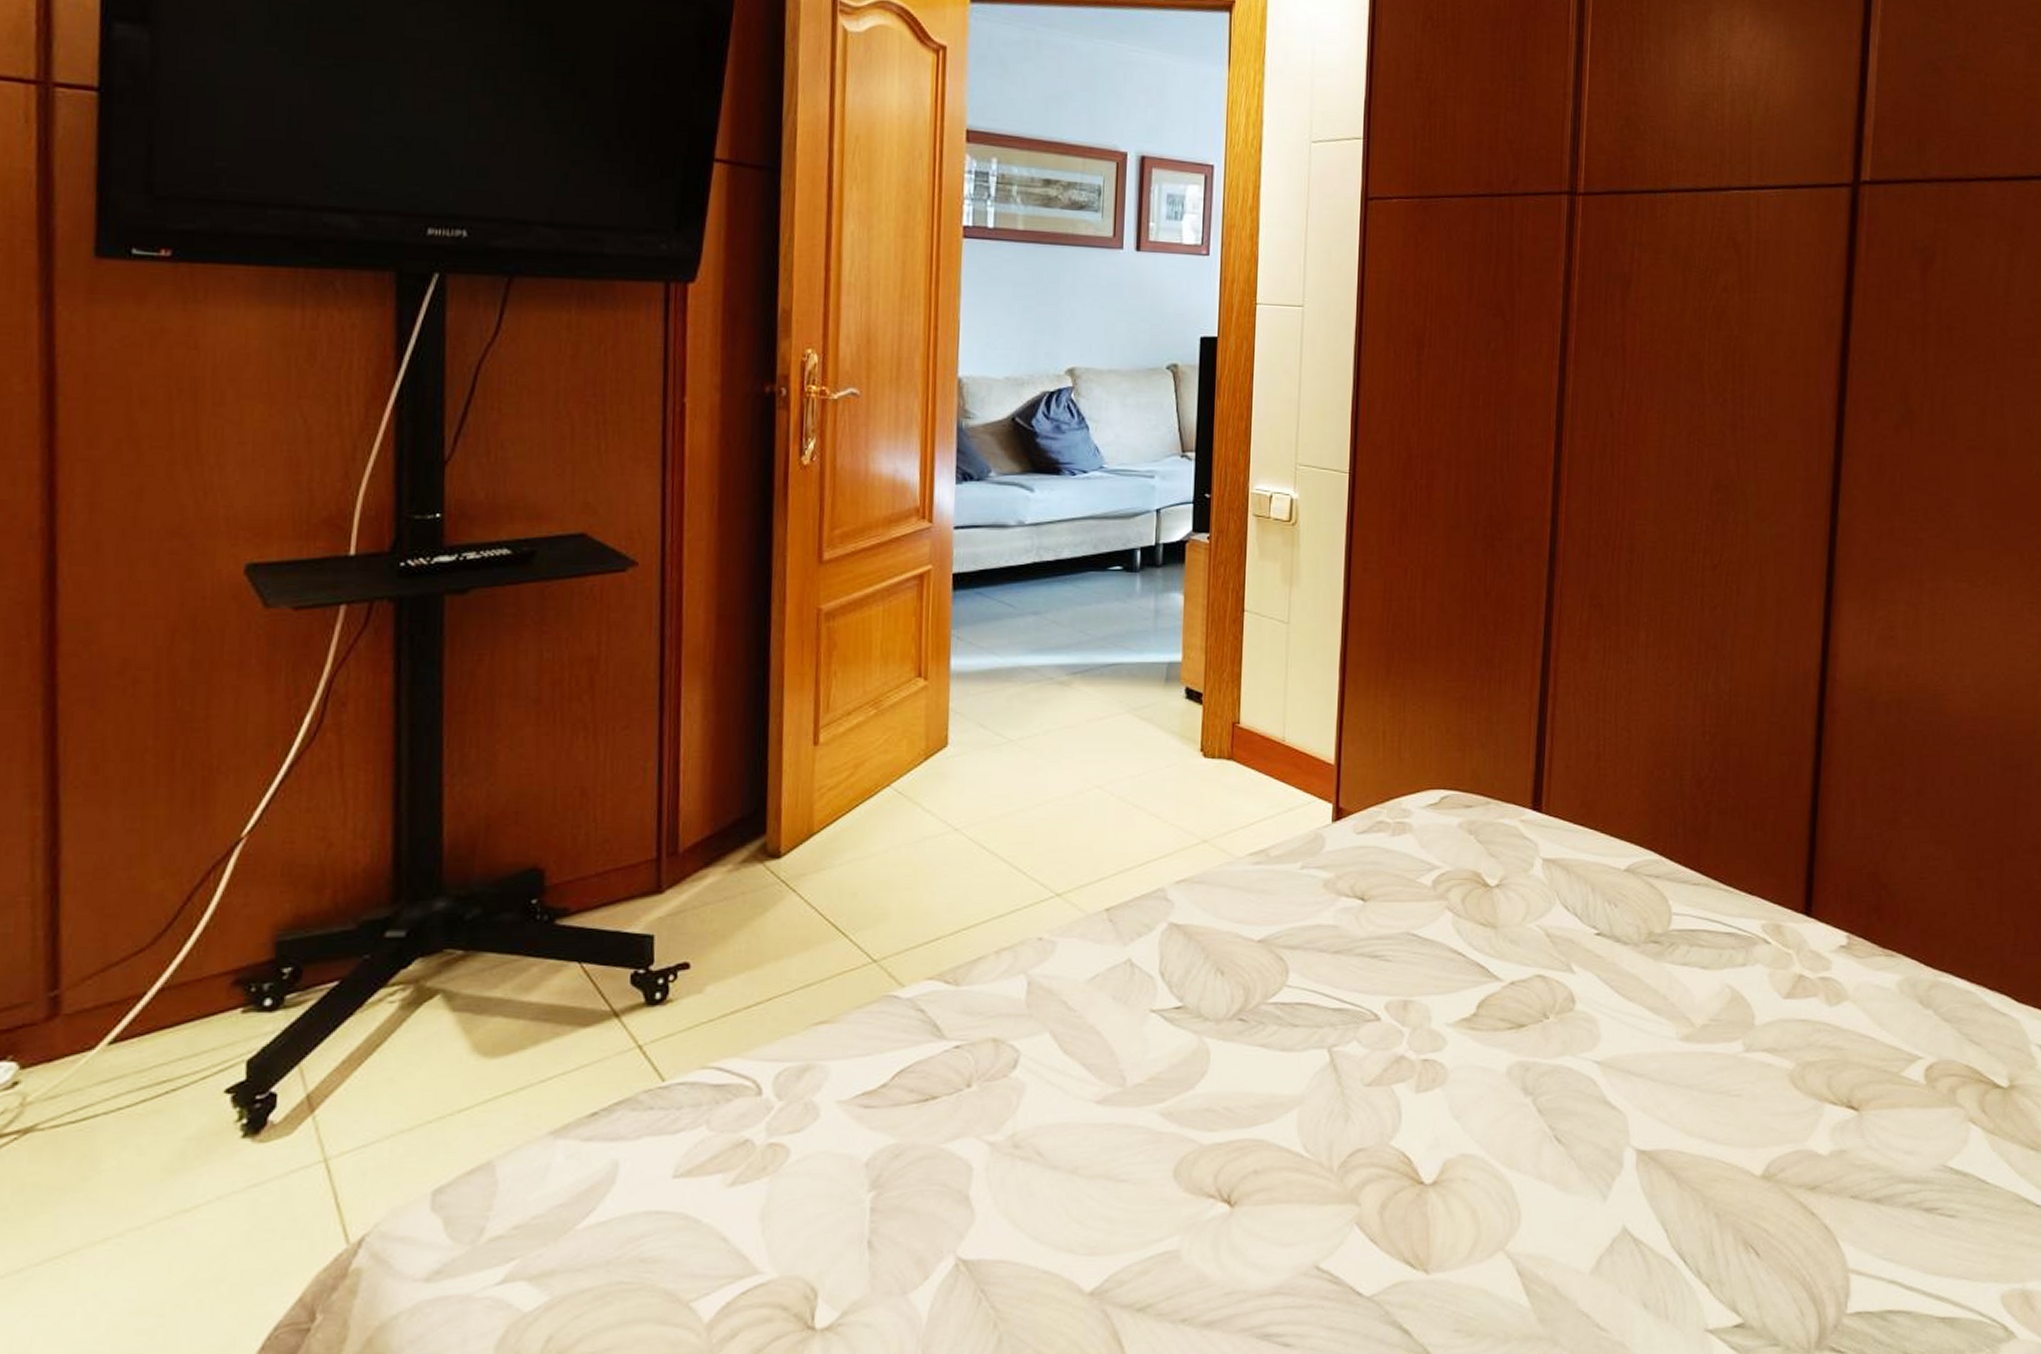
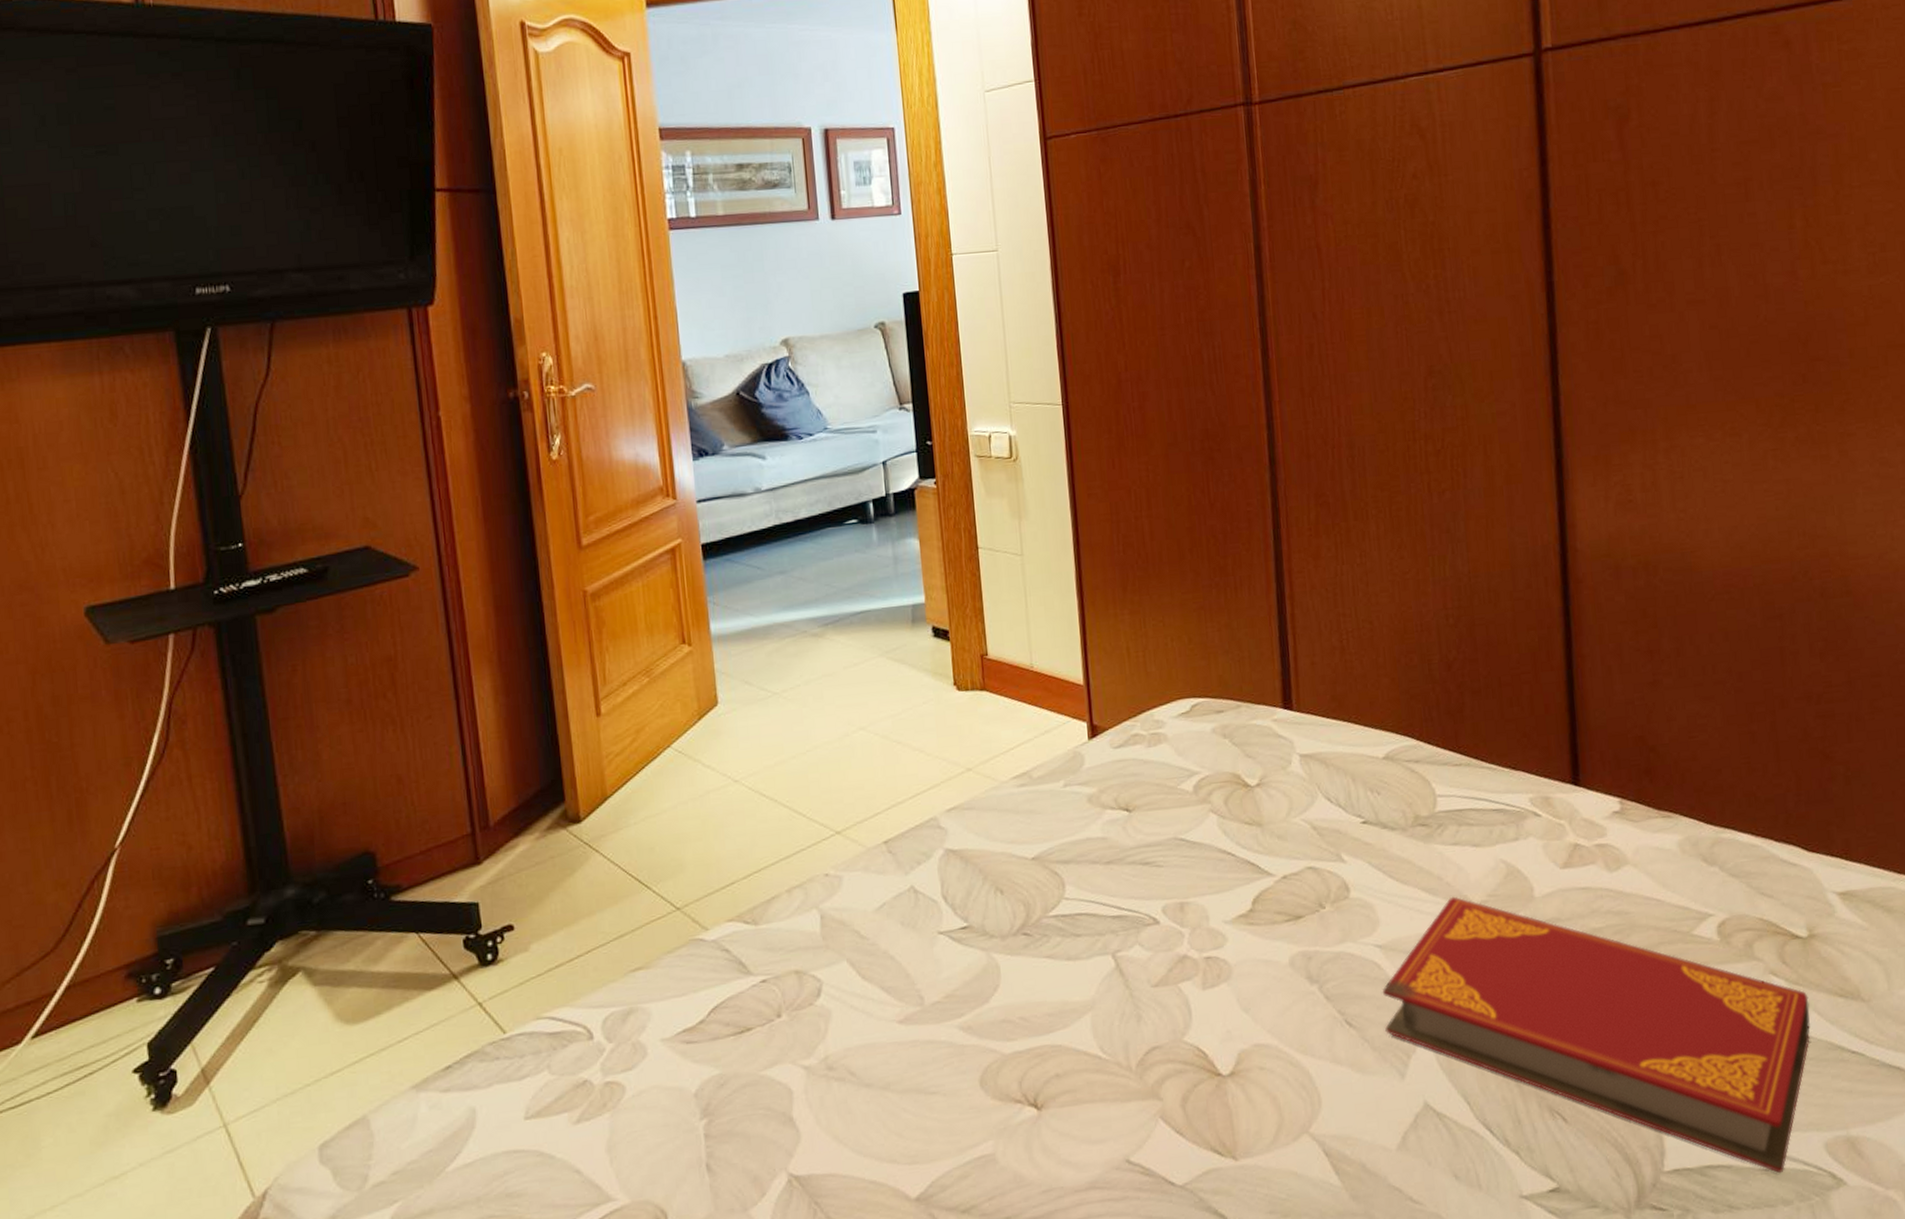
hardback book: none [1593,1017,2002,1323] -> present [1382,896,1810,1174]

